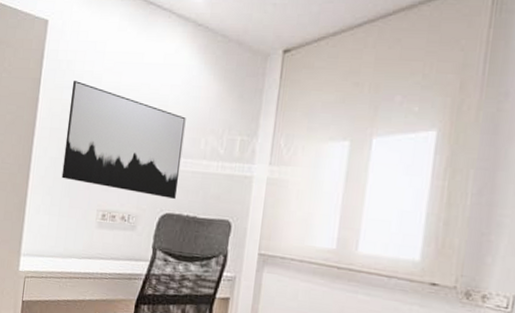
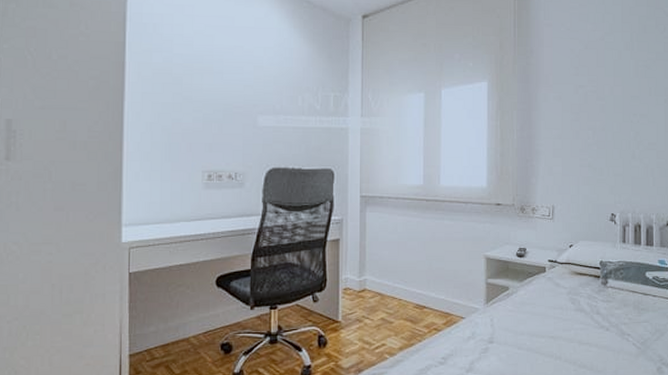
wall art: present [61,81,186,199] -> none [160,44,282,154]

